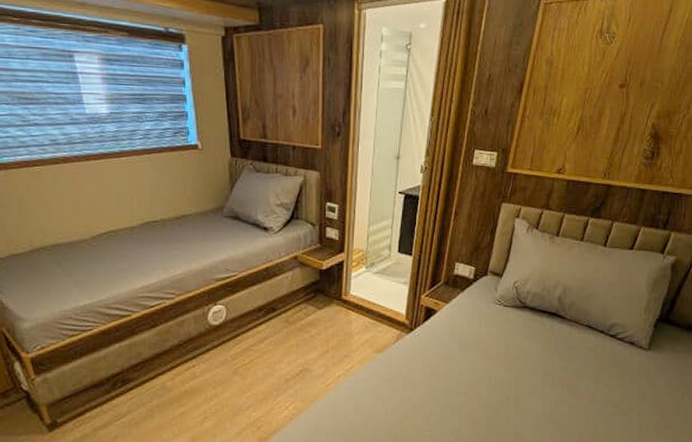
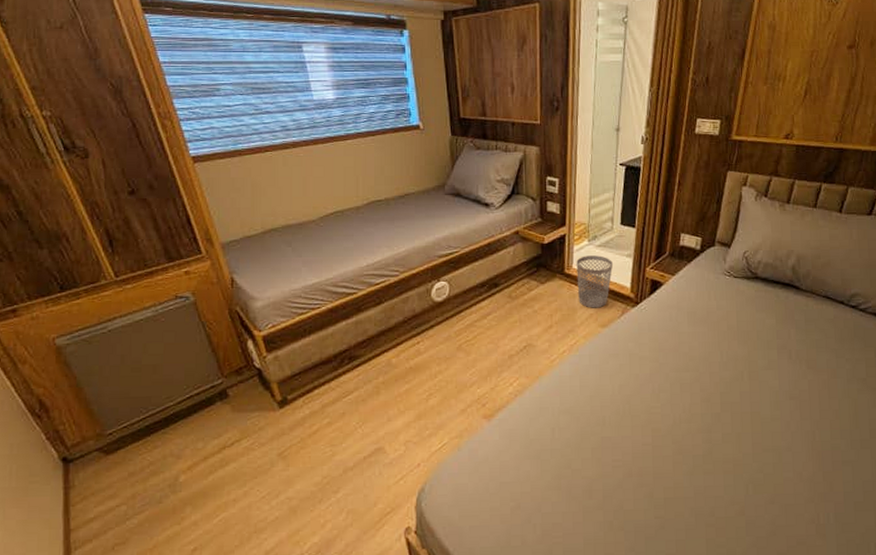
wastebasket: none [354,282,390,334] -> present [576,255,614,308]

